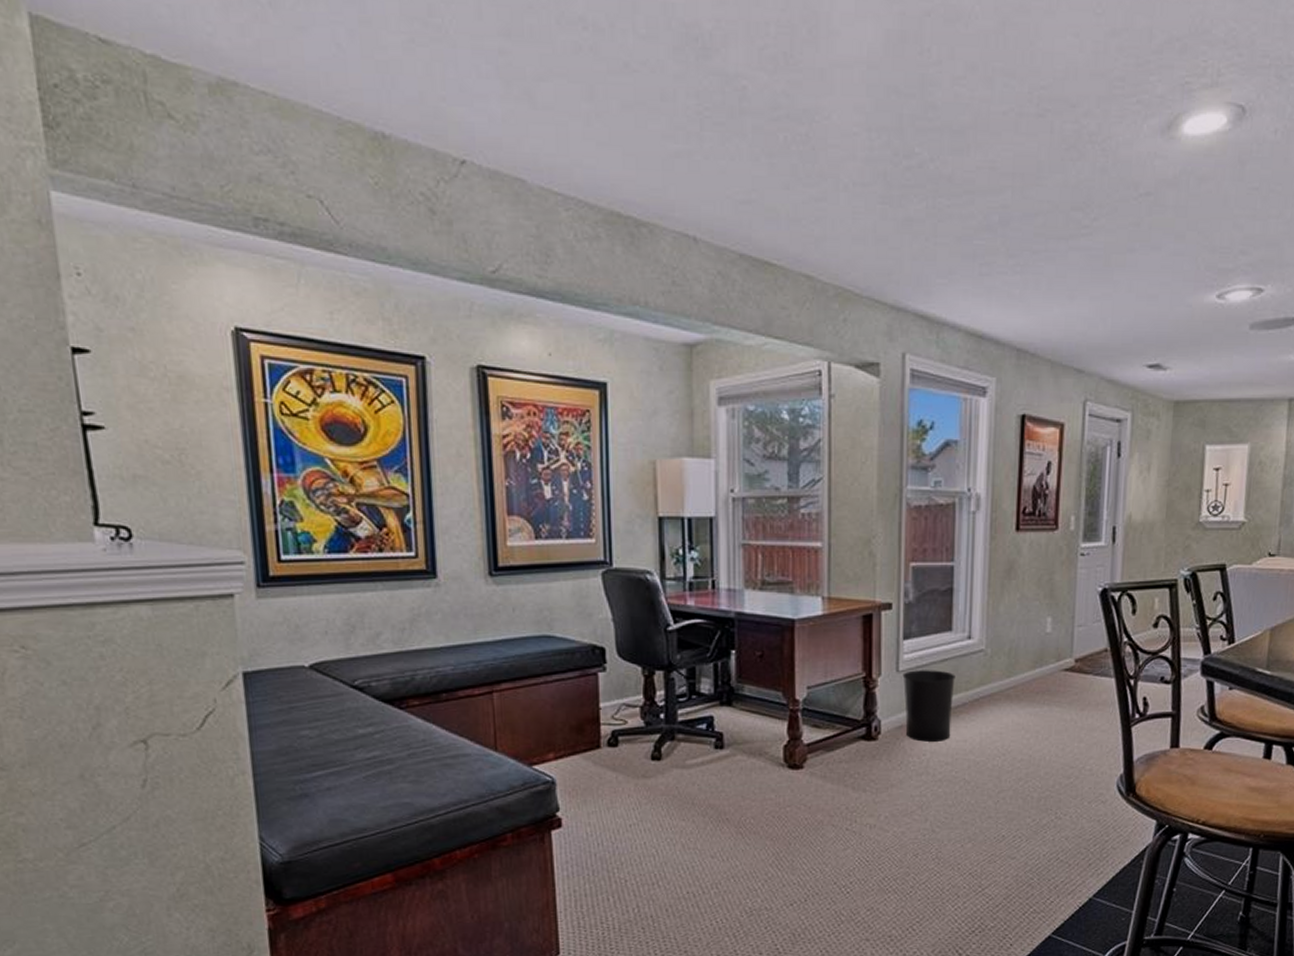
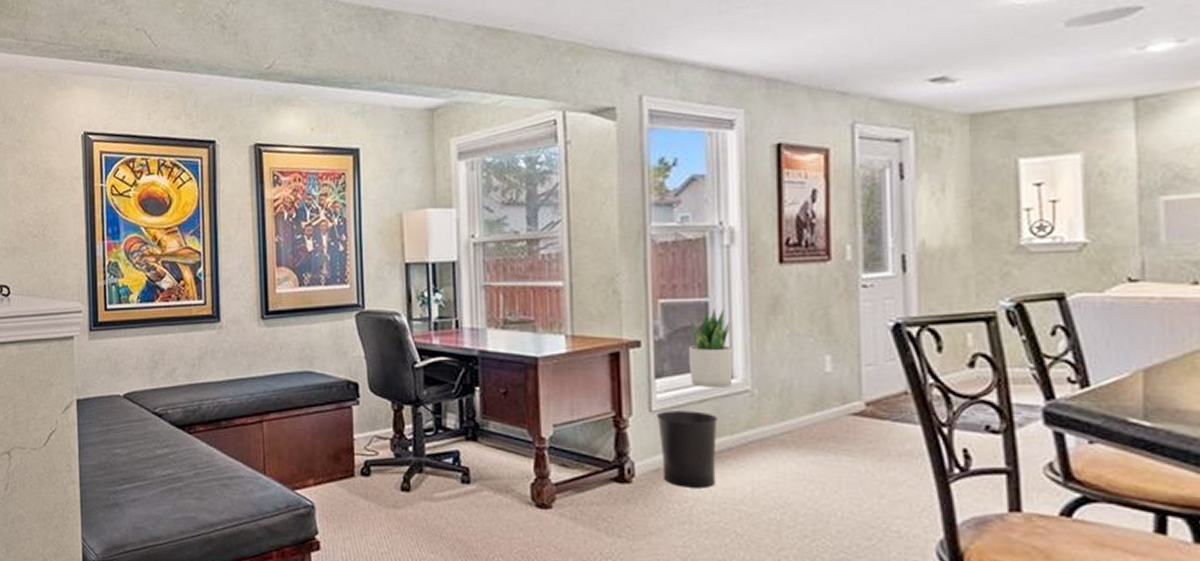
planter: none [933,573,973,649] -> present [688,309,733,389]

